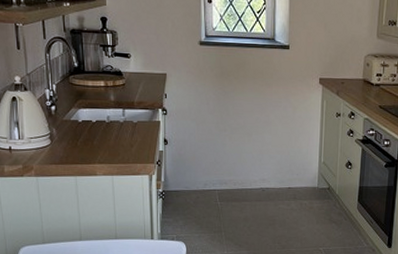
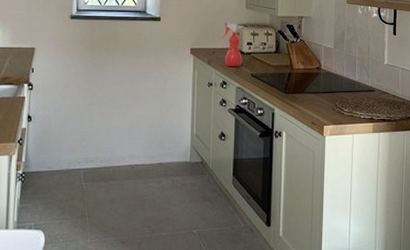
spray bottle: none [351,53,373,99] -> present [222,23,243,67]

